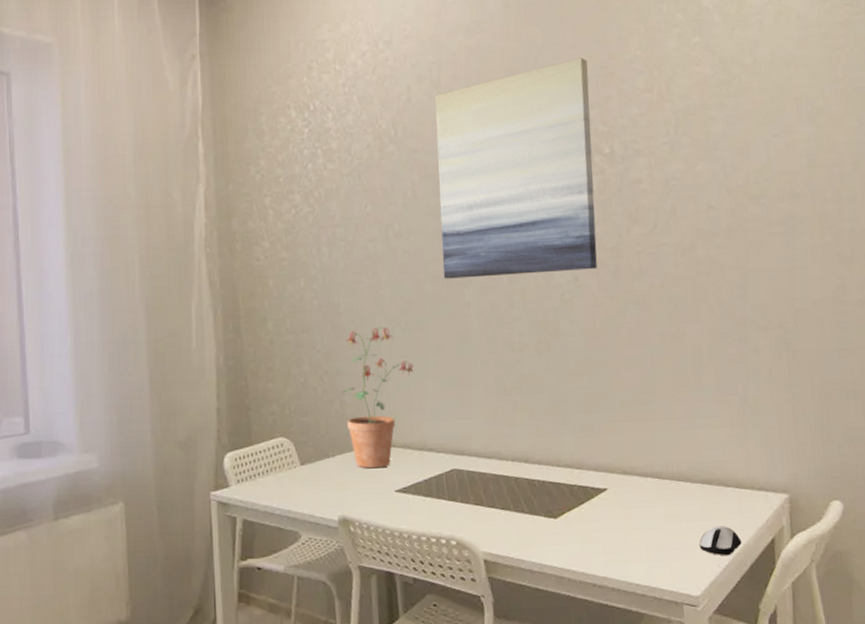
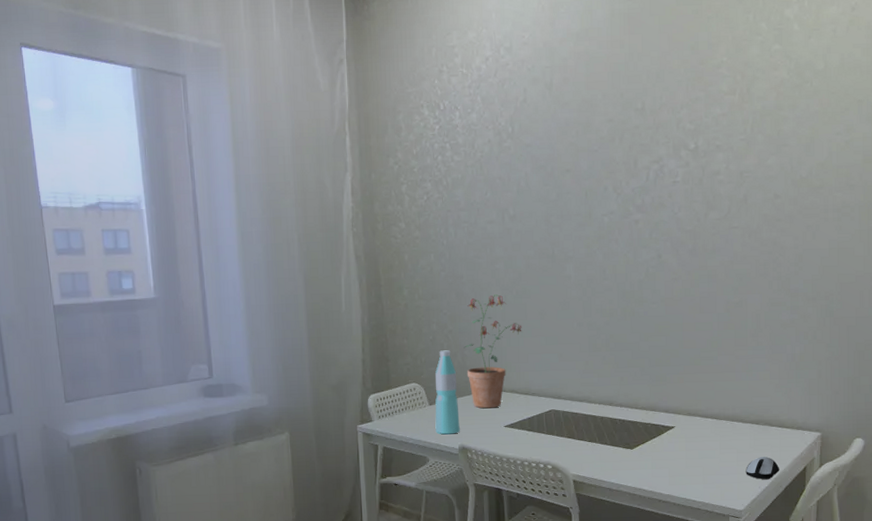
water bottle: none [308,395,340,503] -> present [435,350,460,435]
wall art: present [435,58,597,279] -> none [547,63,681,255]

